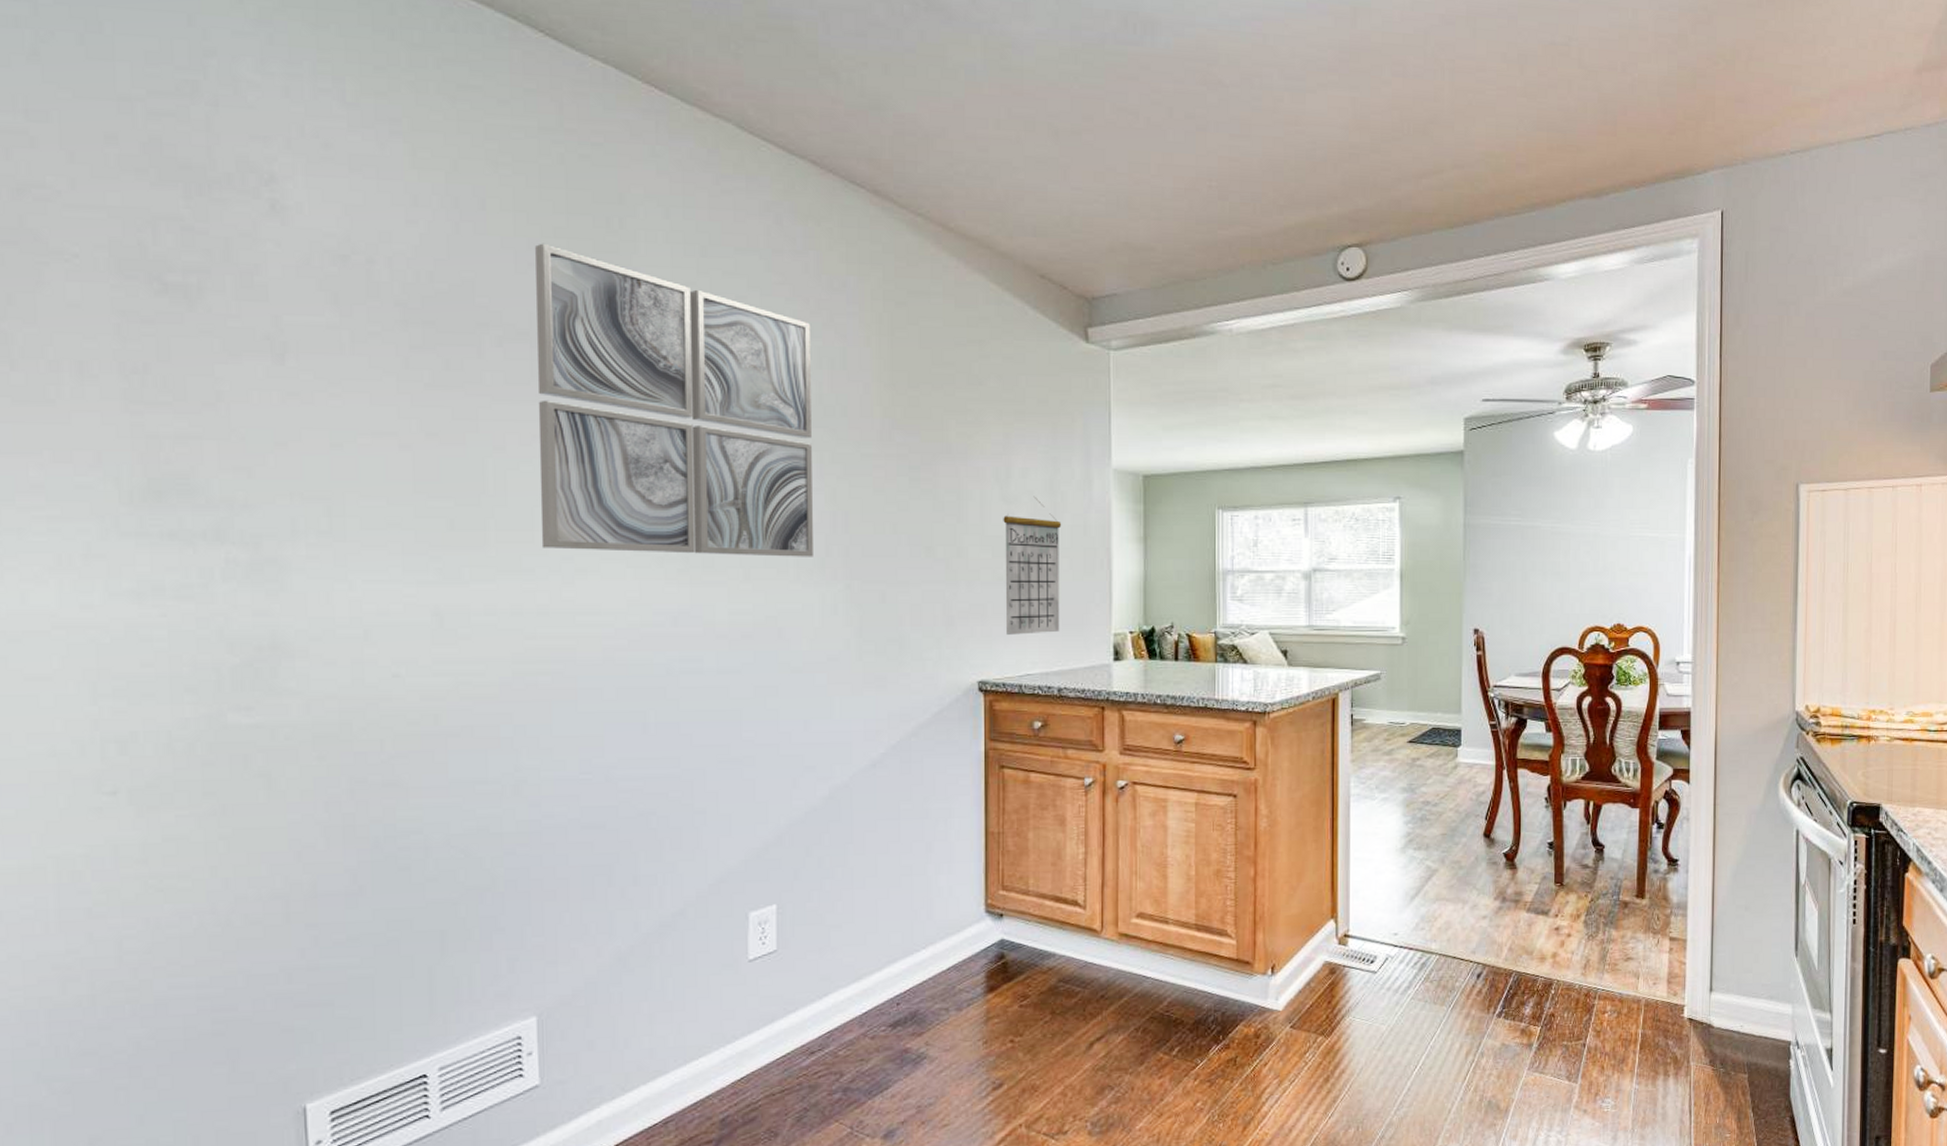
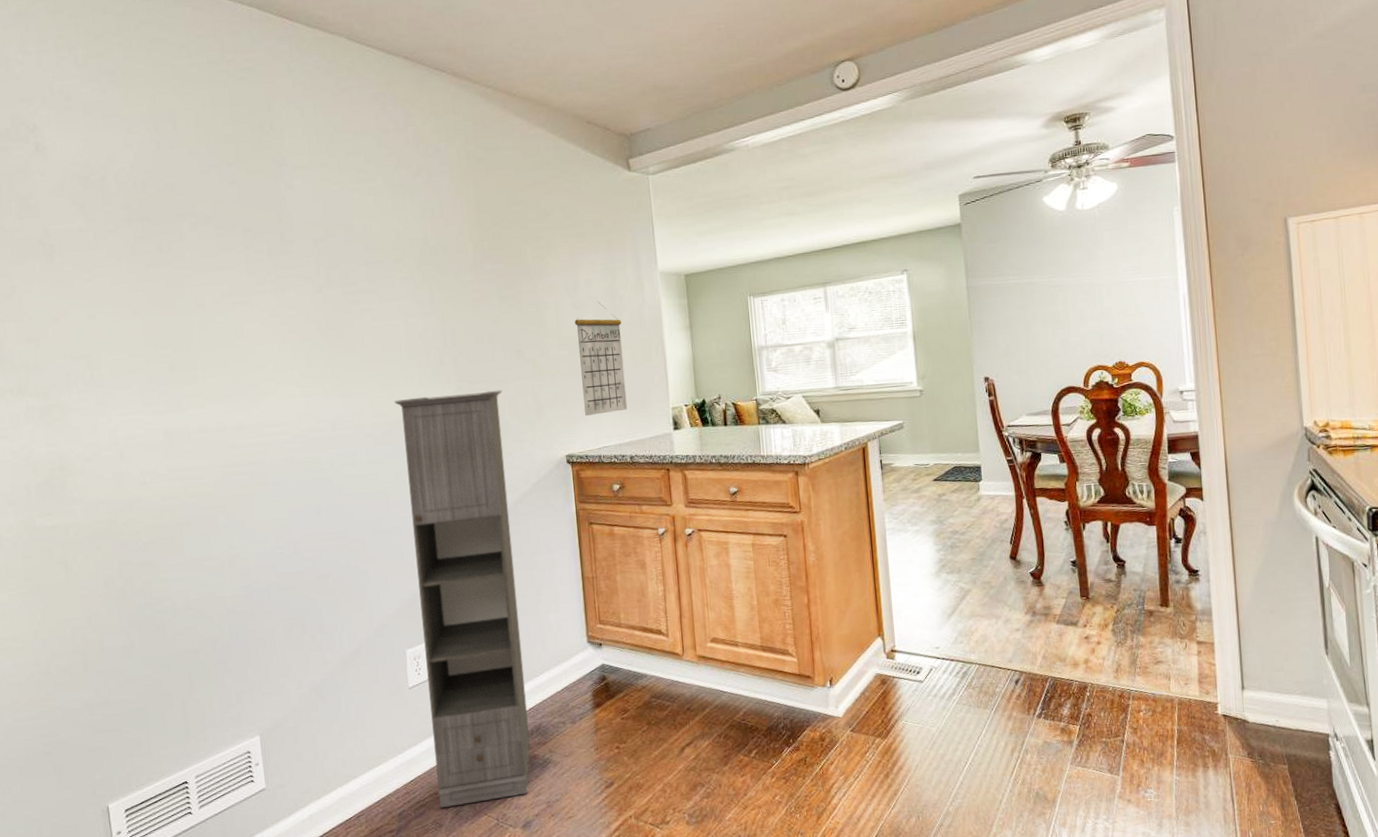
wall art: present [535,243,813,557] -> none [213,148,431,379]
storage cabinet: none [760,594,904,1114] -> present [394,390,531,809]

